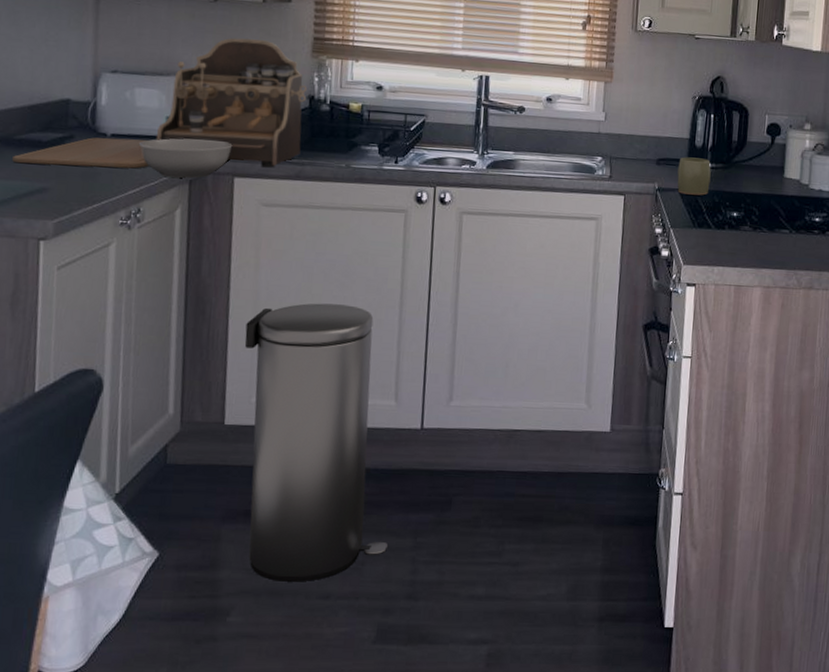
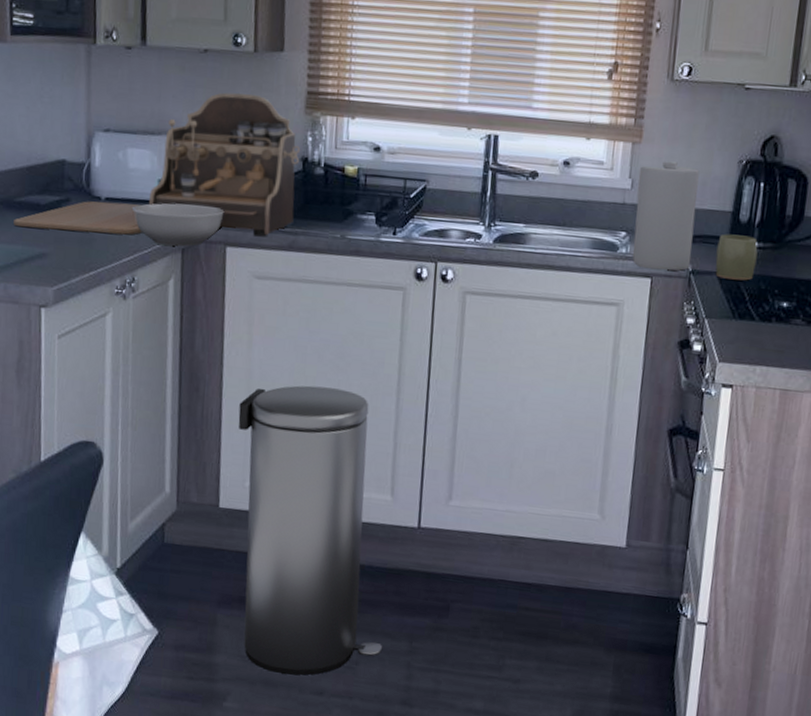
paper towel holder: none [608,97,661,189] -> present [632,161,700,271]

